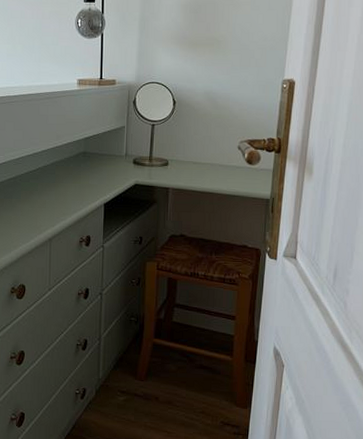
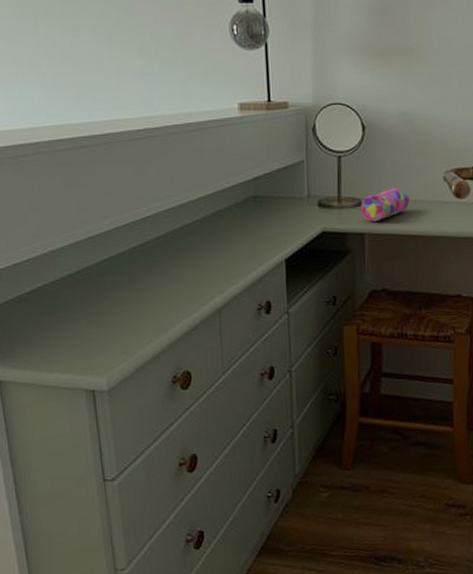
pencil case: none [168,153,208,179] -> present [361,188,410,222]

